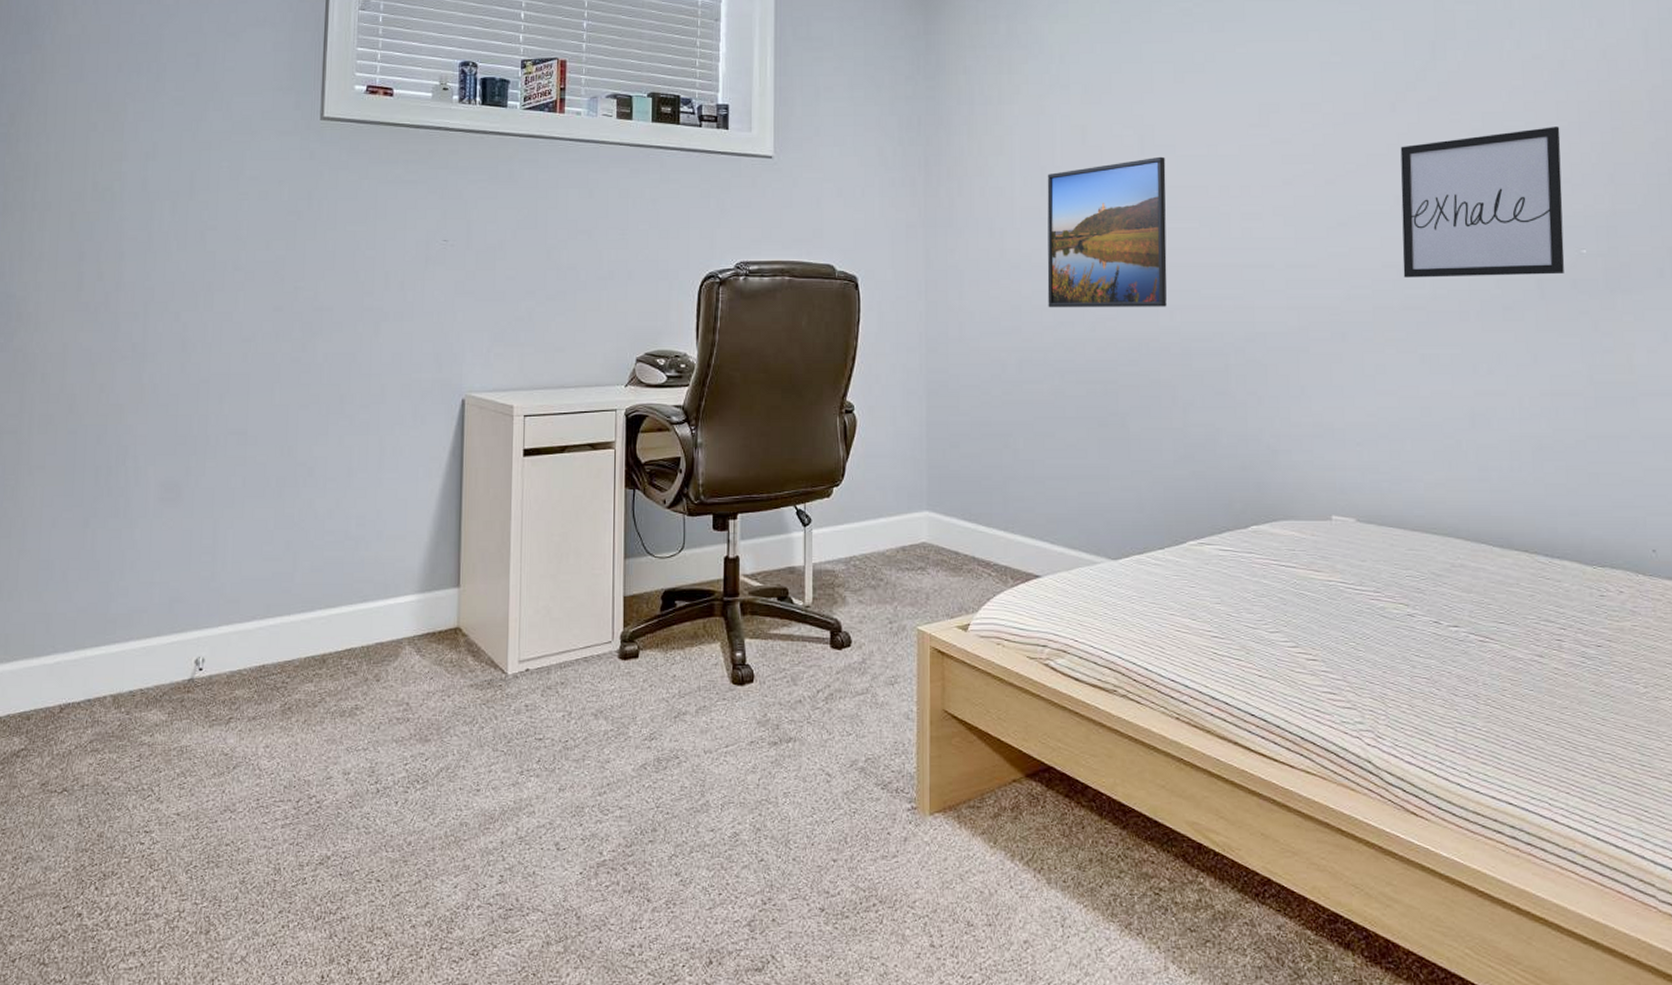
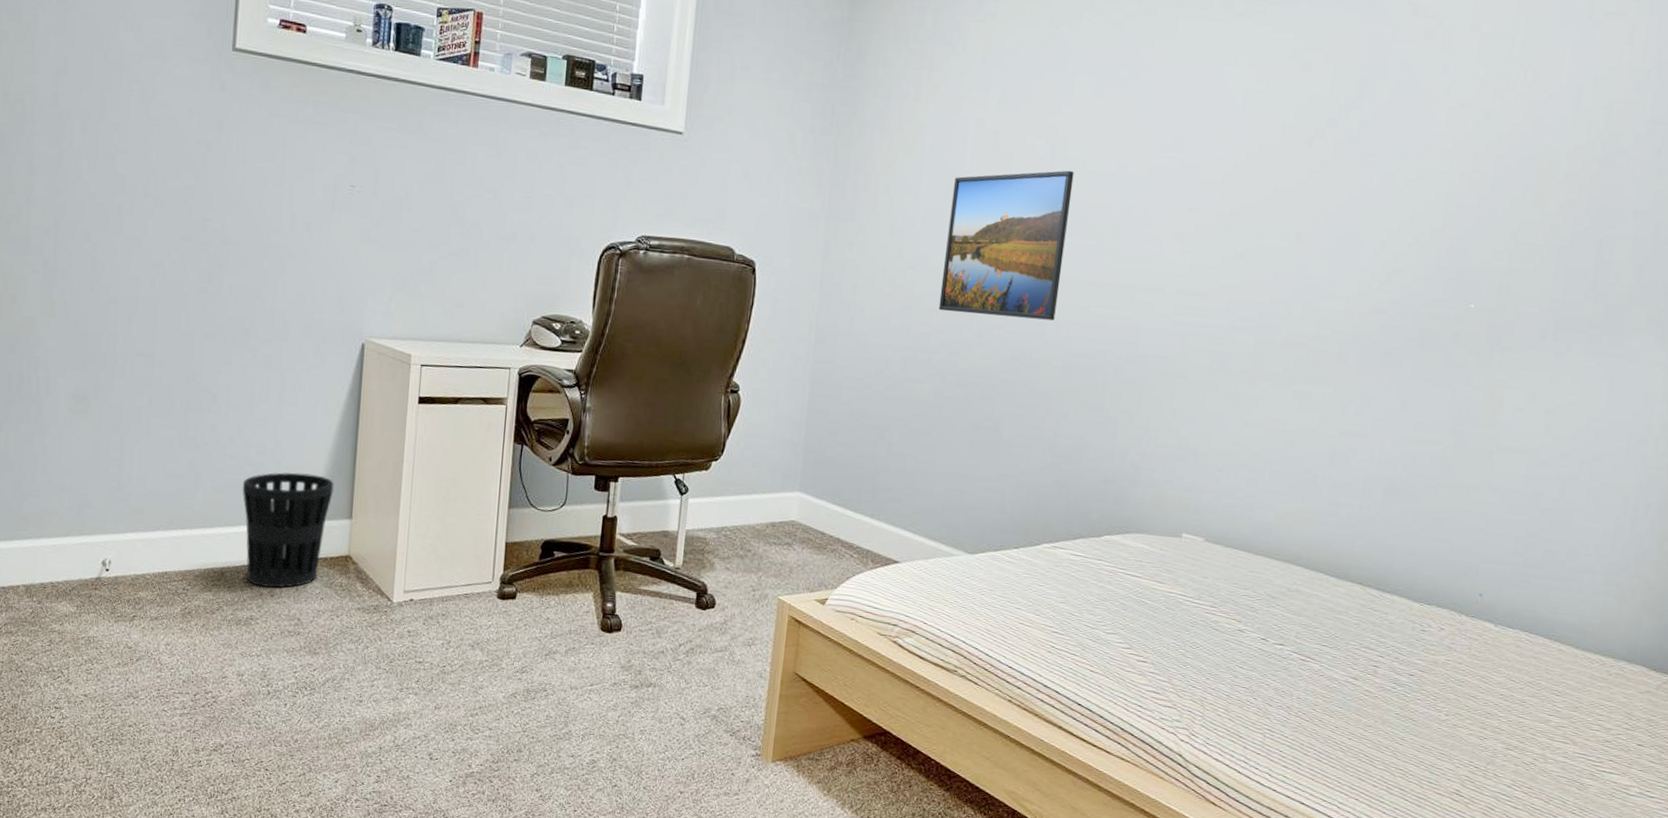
wastebasket: none [342,542,439,671] -> present [242,472,334,588]
wall art: present [1400,127,1565,278] -> none [1290,178,1473,326]

